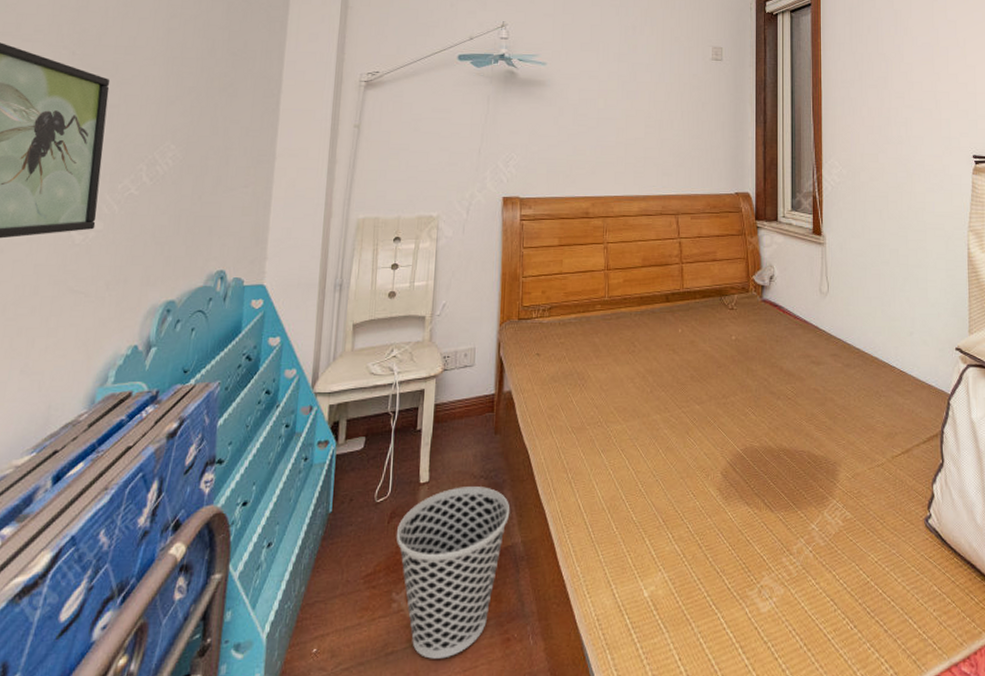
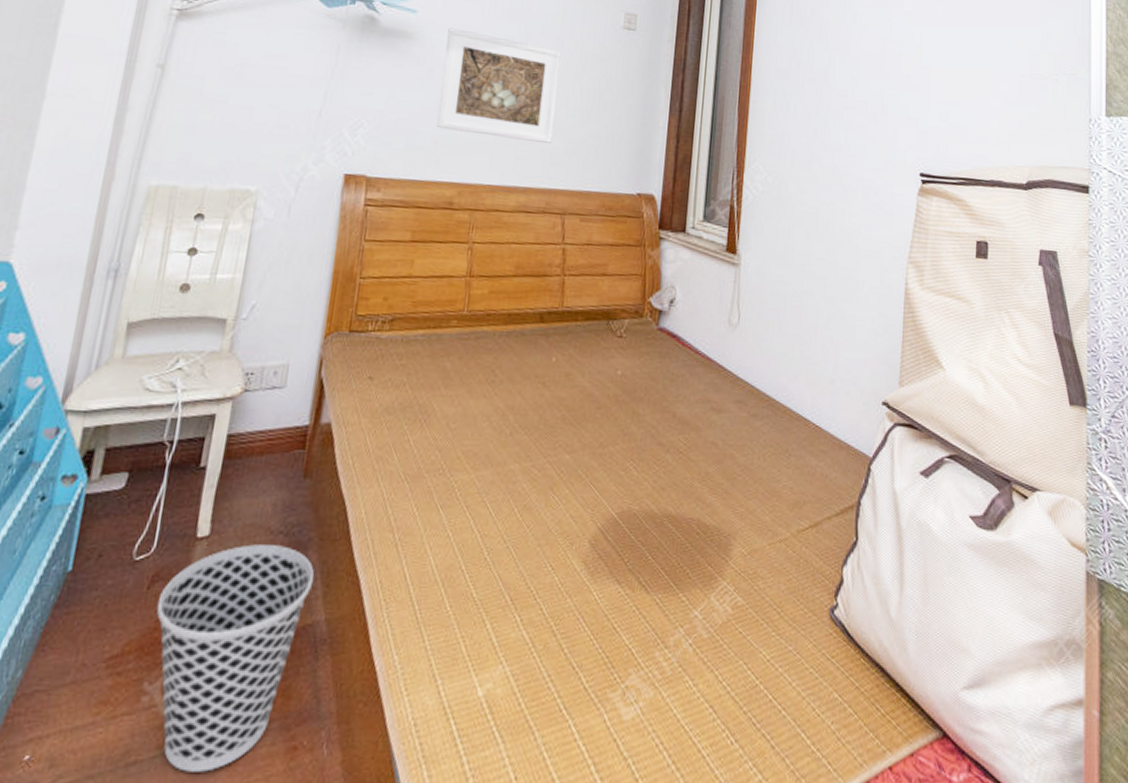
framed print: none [570,73,663,158] -> present [437,27,561,143]

